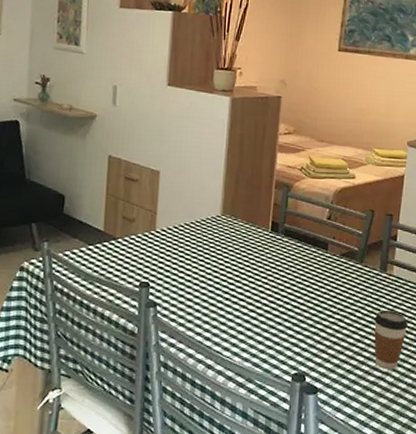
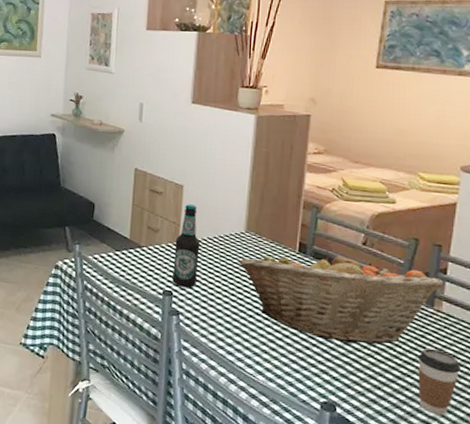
bottle: none [149,190,177,277] -> present [172,204,200,288]
fruit basket: none [215,227,394,314] -> present [239,250,443,345]

